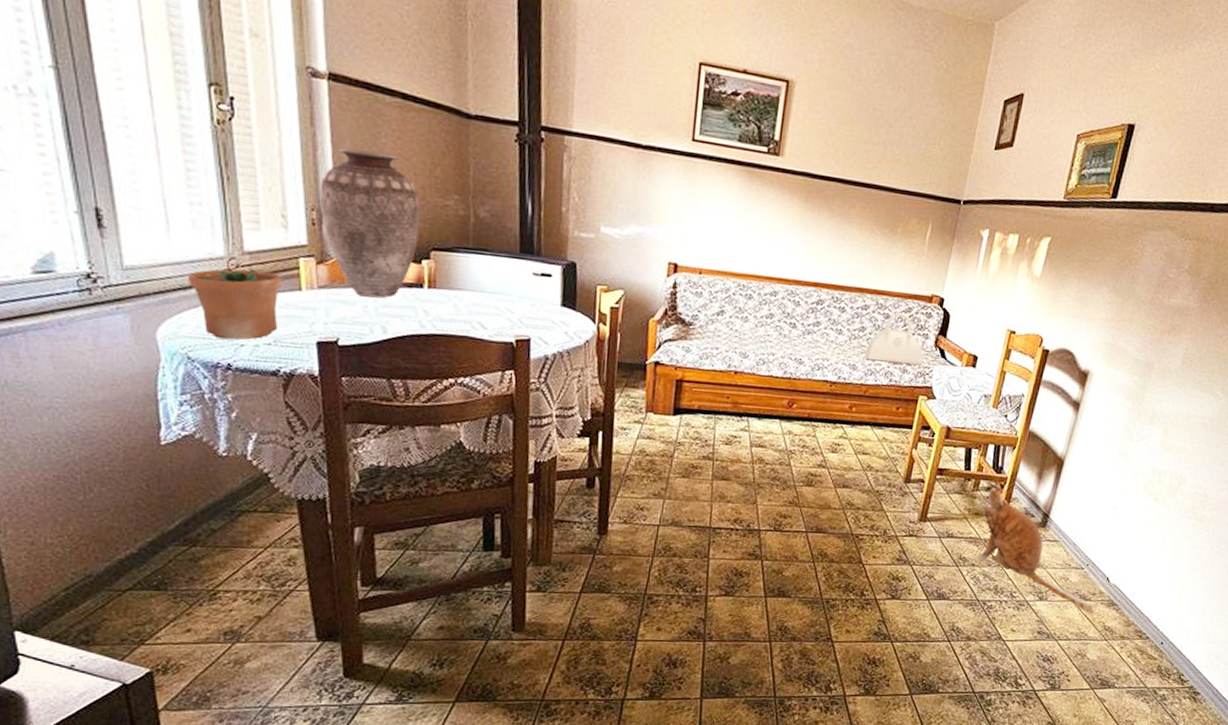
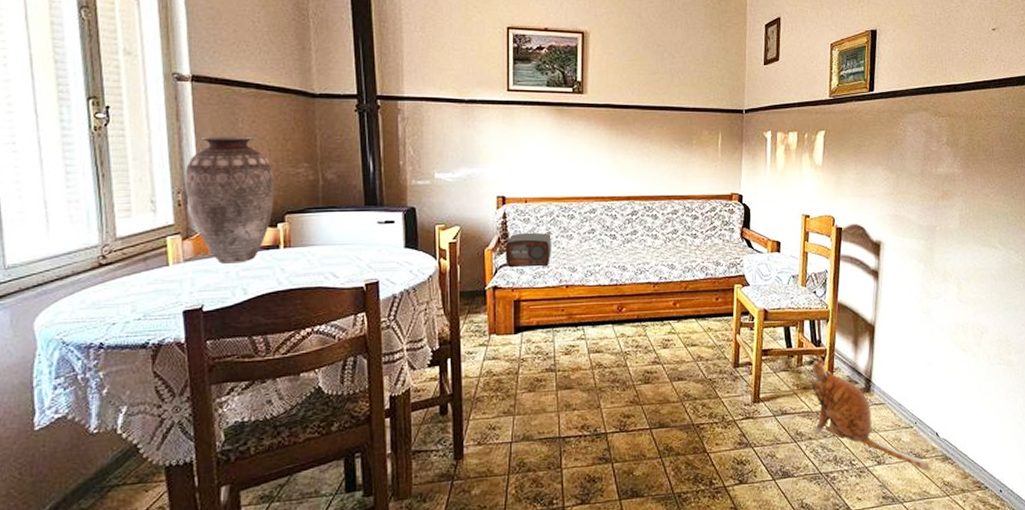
planter: present [187,269,282,340] -> none [64,253,151,321]
radio: none [671,307,725,348] -> present [505,232,552,268]
handbag: present [865,311,923,366] -> none [680,212,733,259]

